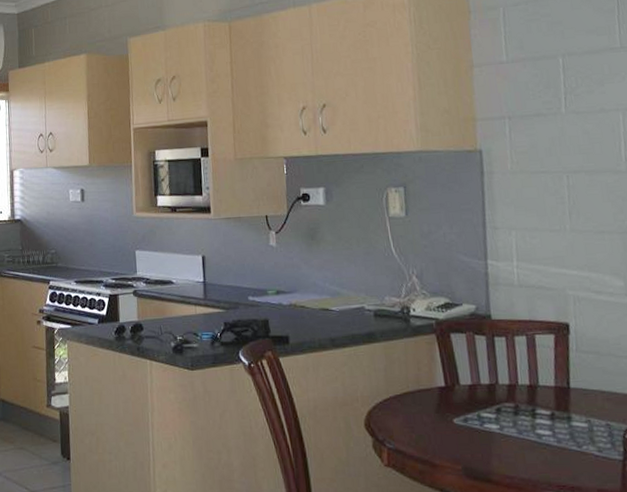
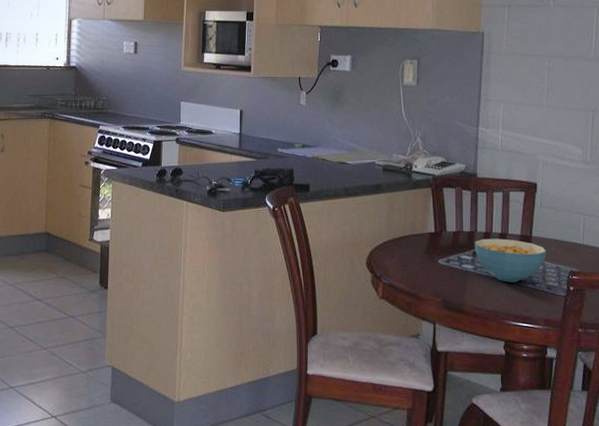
cereal bowl: none [497,391,592,445] -> present [475,238,547,283]

